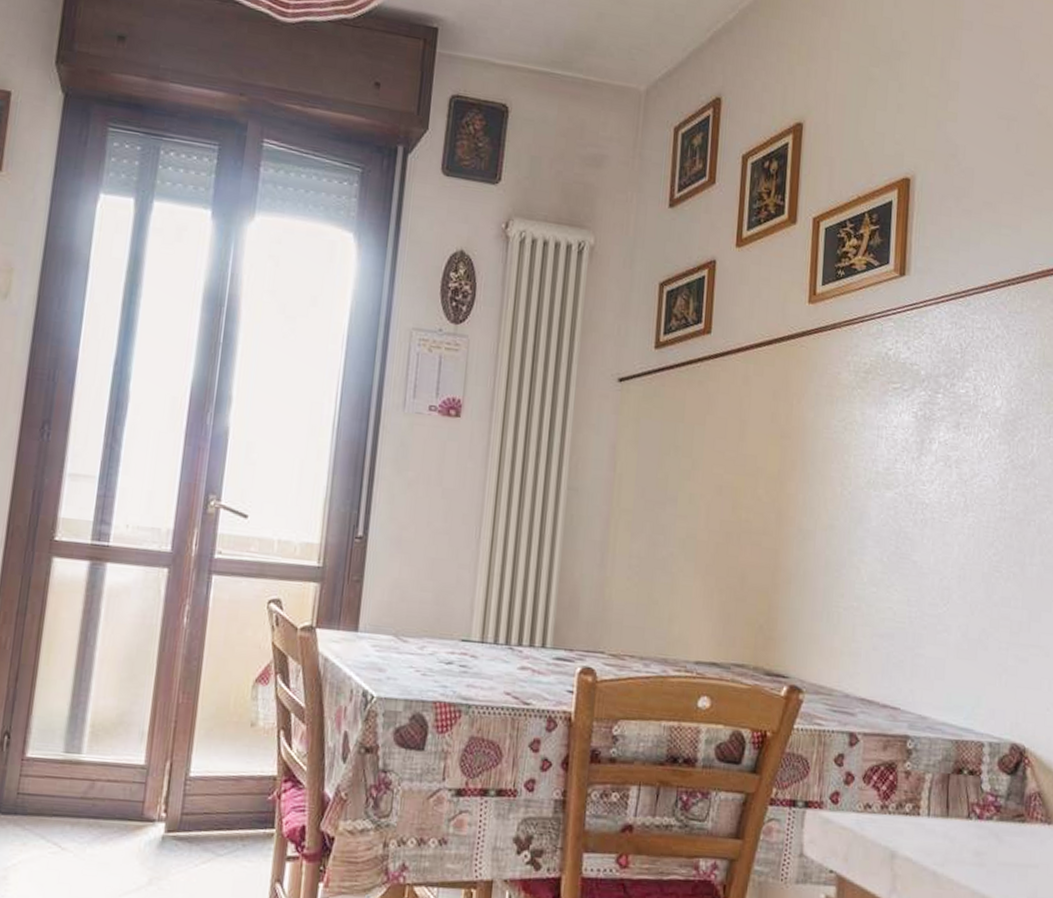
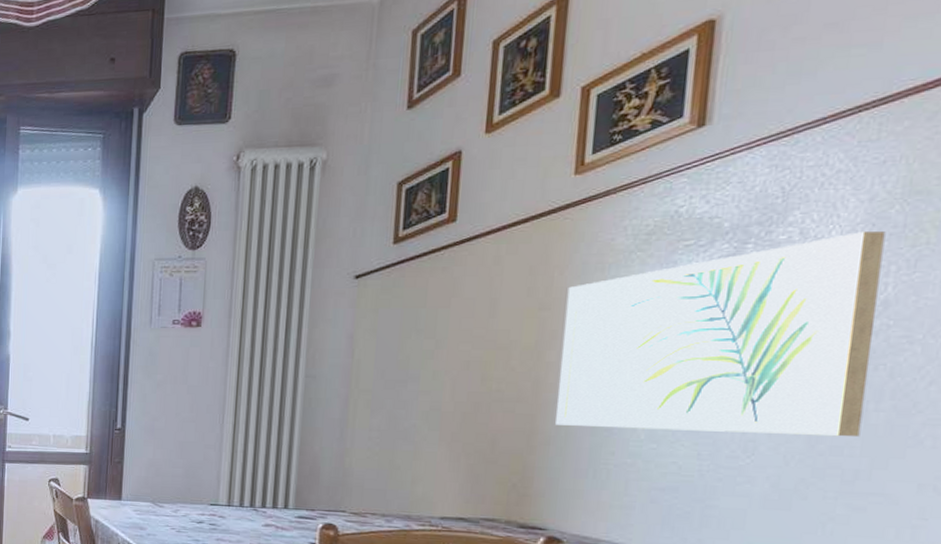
wall art: none [795,394,1030,590] -> present [555,231,886,438]

